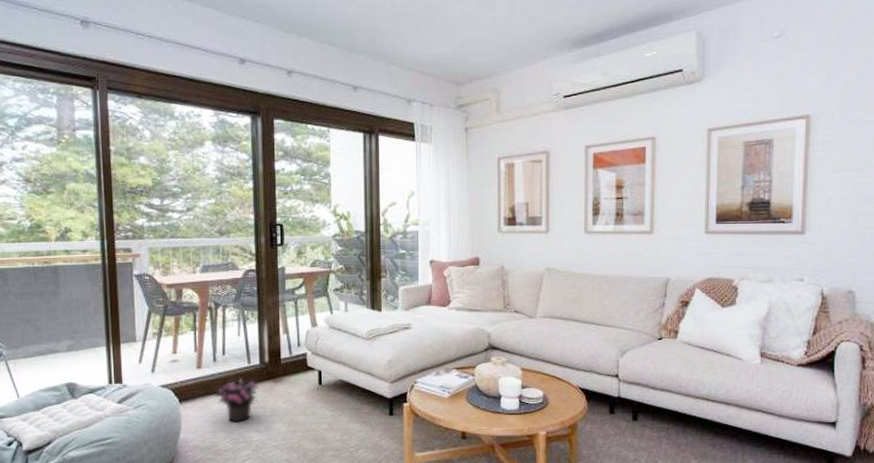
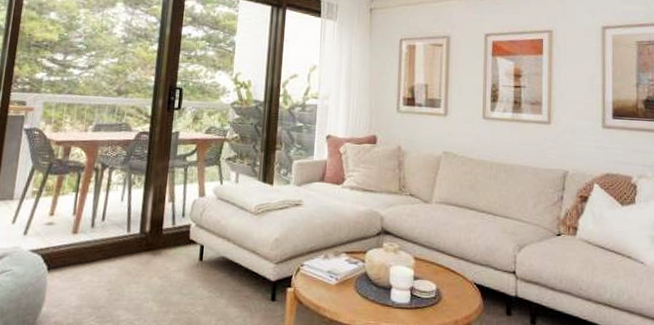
potted flower: present [215,378,258,424] -> none [87,248,135,299]

